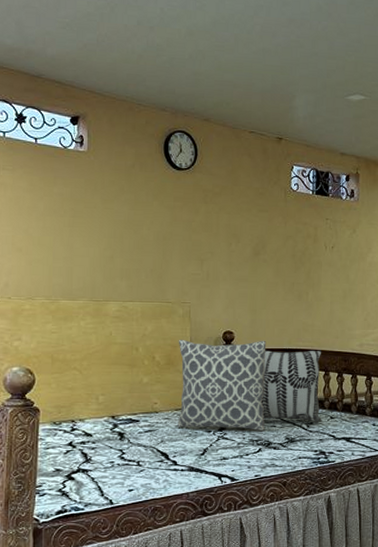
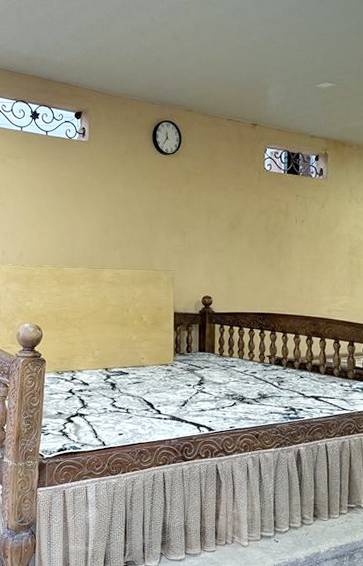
pillow: present [178,339,266,431] -> none [162,302,241,386]
pillow: present [261,350,322,422] -> none [236,314,293,381]

